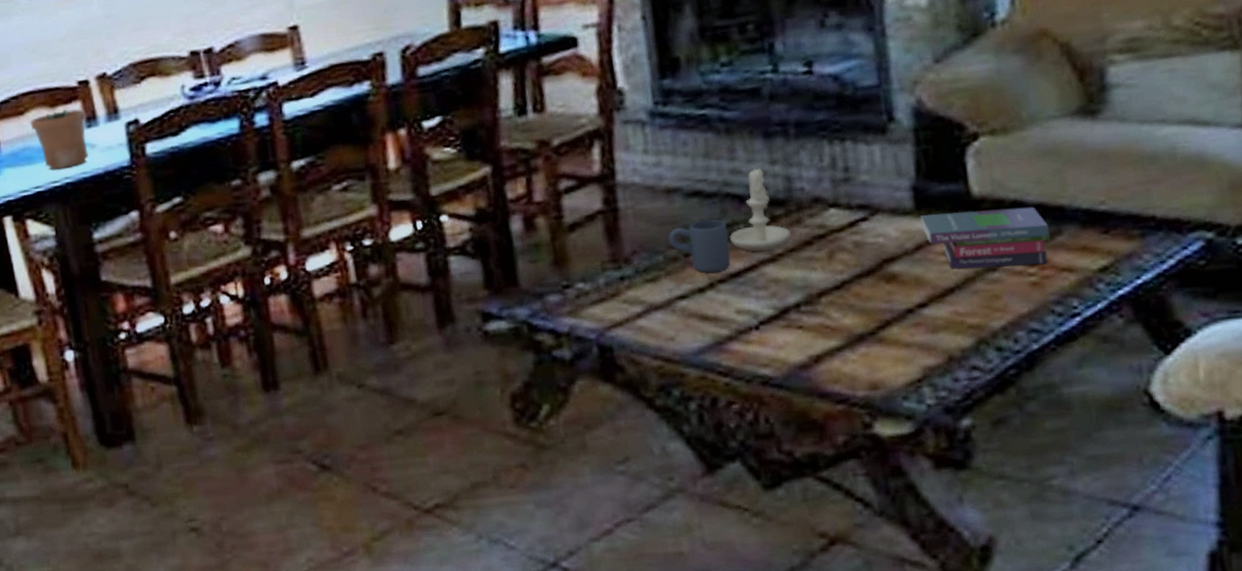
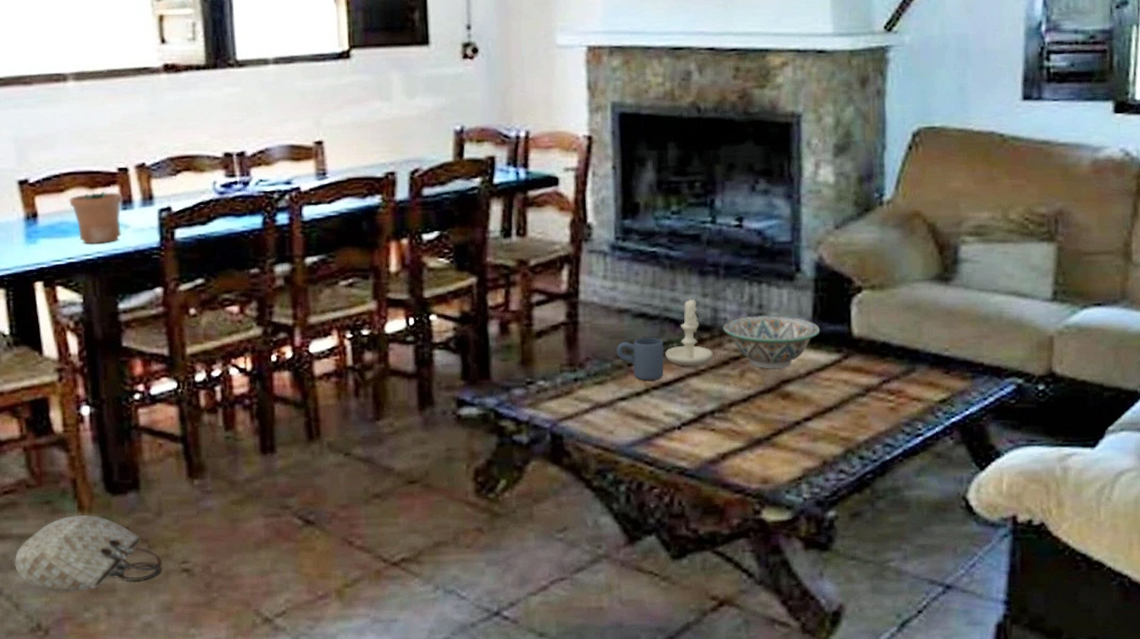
handbag: none [11,471,168,561] -> present [15,514,162,593]
decorative bowl: none [799,178,929,246] -> present [722,314,821,368]
books: present [921,206,1051,269] -> none [813,348,907,393]

